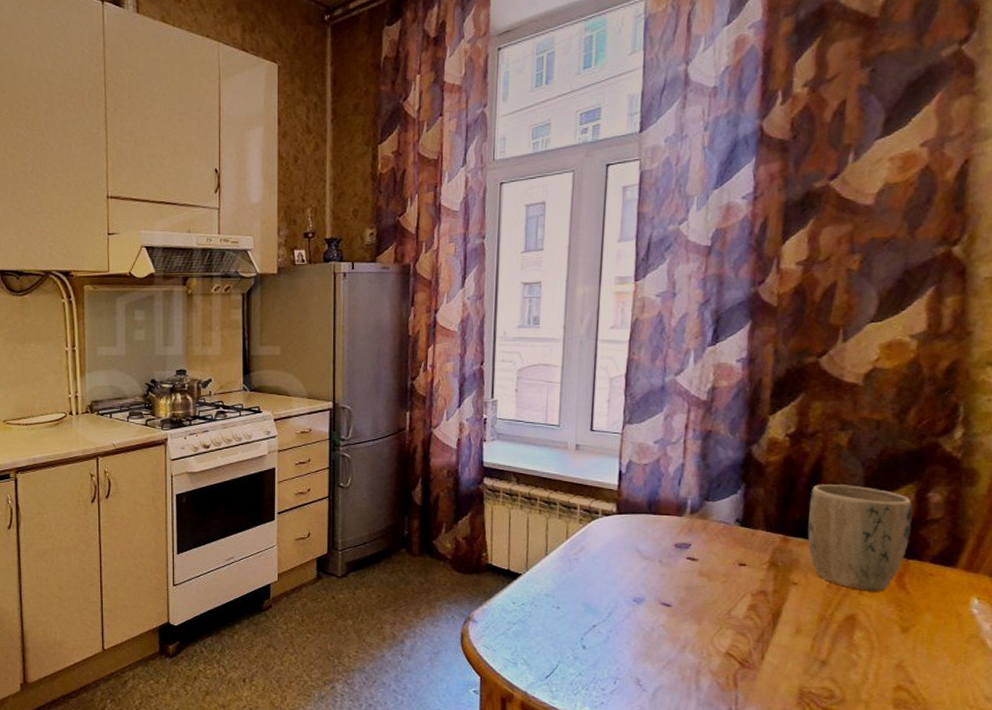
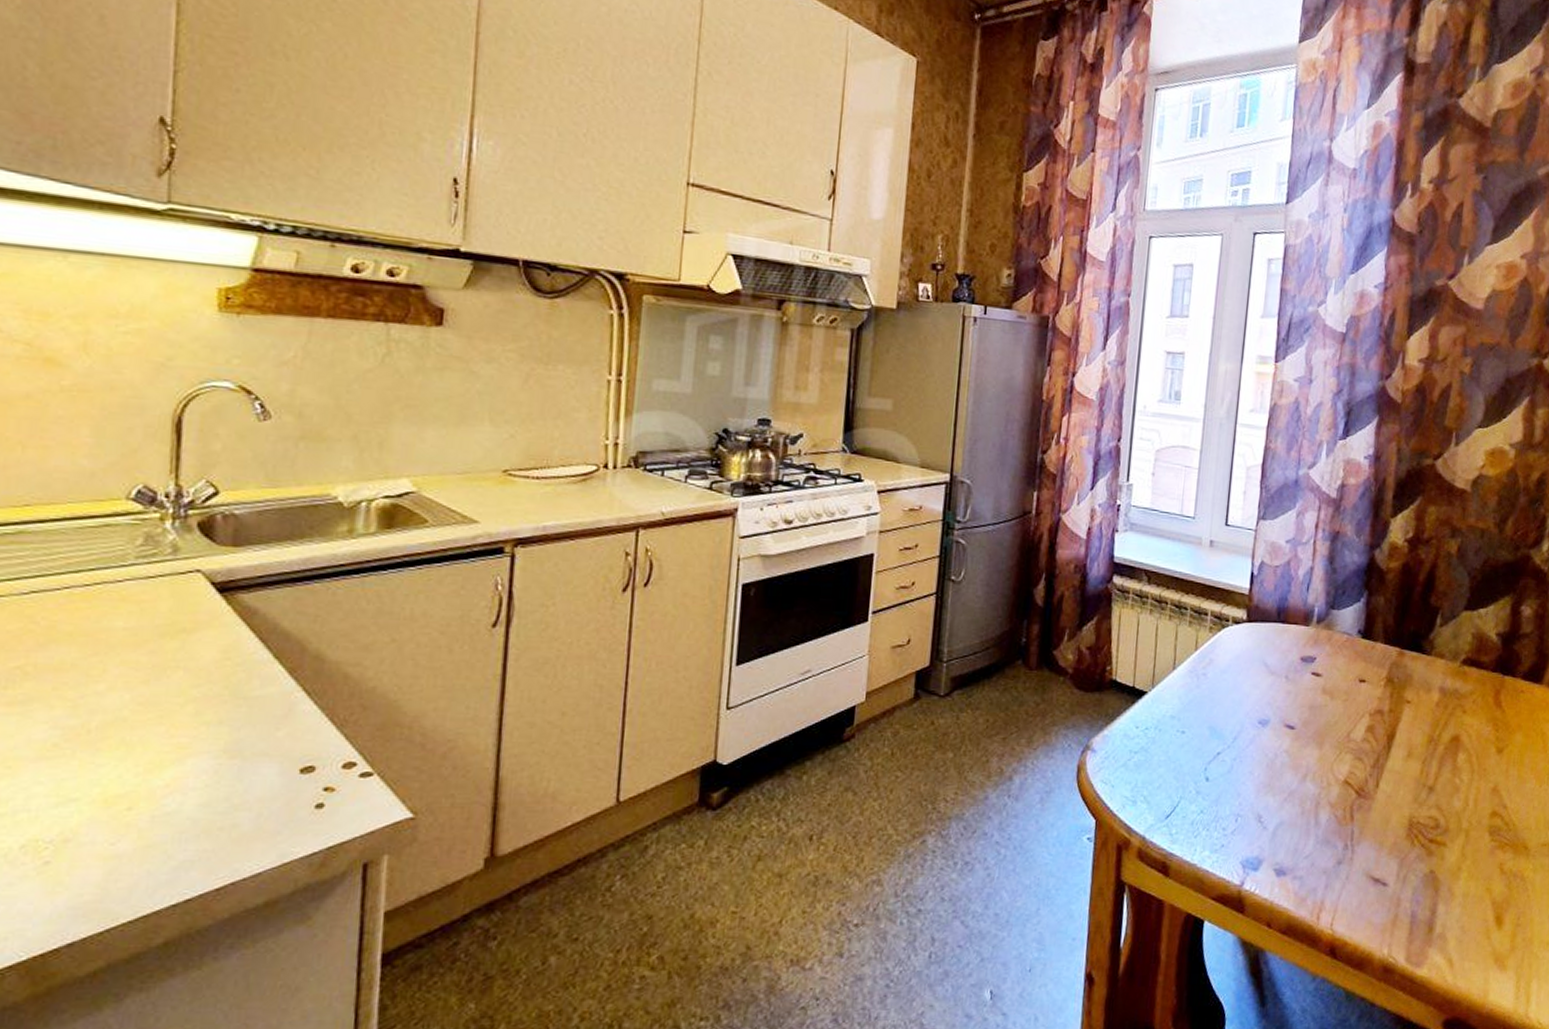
plant pot: present [807,484,913,591] -> none [1421,594,1509,709]

